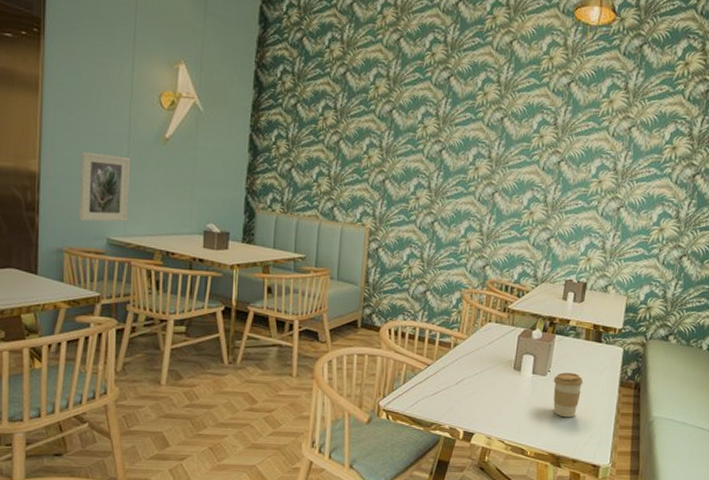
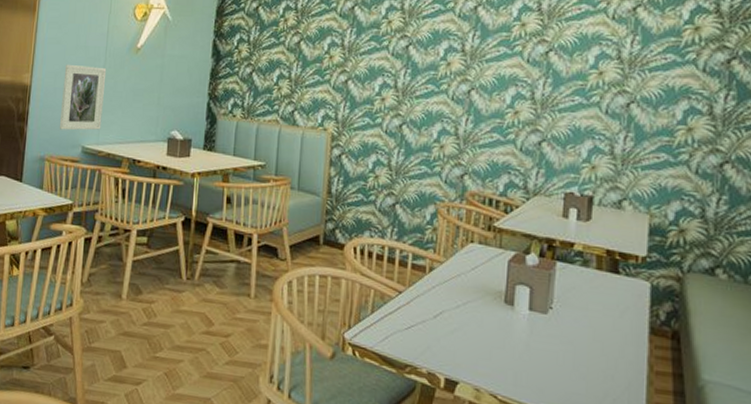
coffee cup: present [553,373,583,418] -> none [557,311,598,372]

